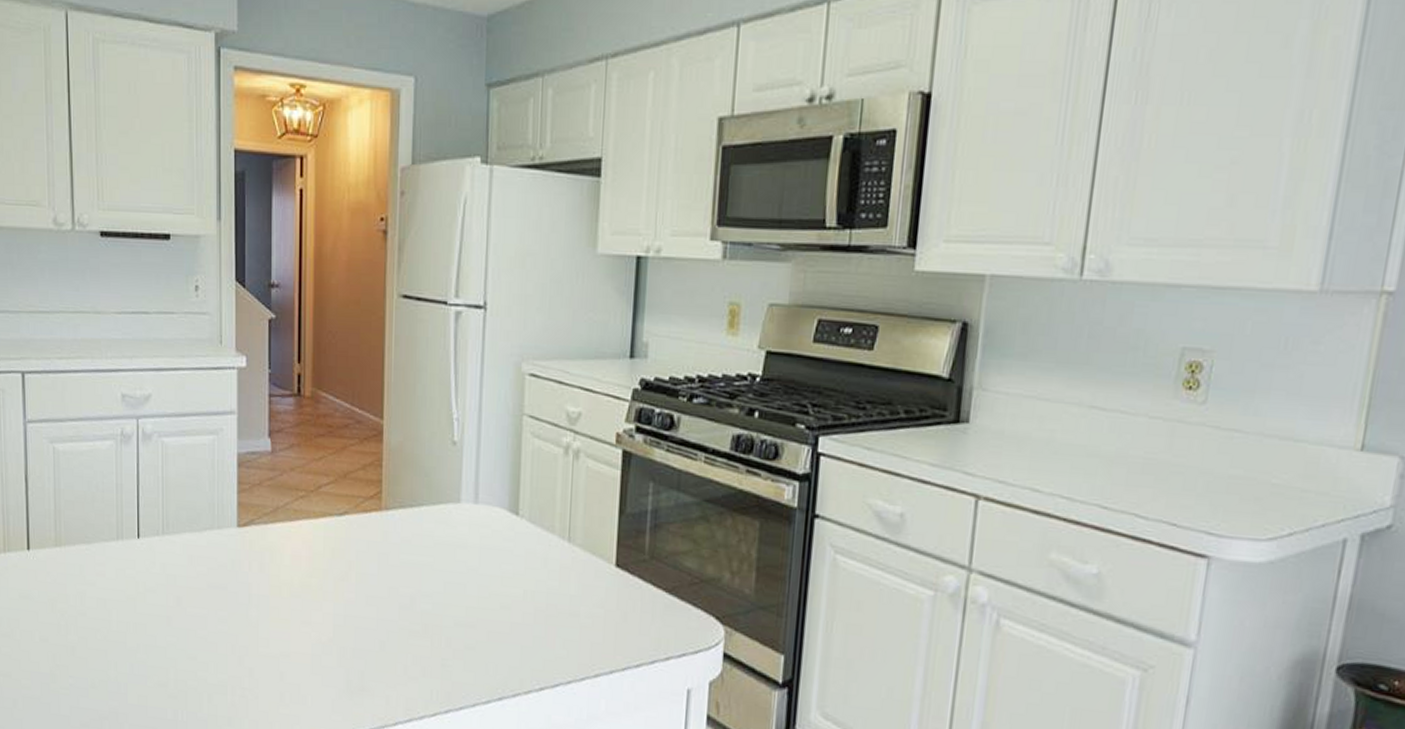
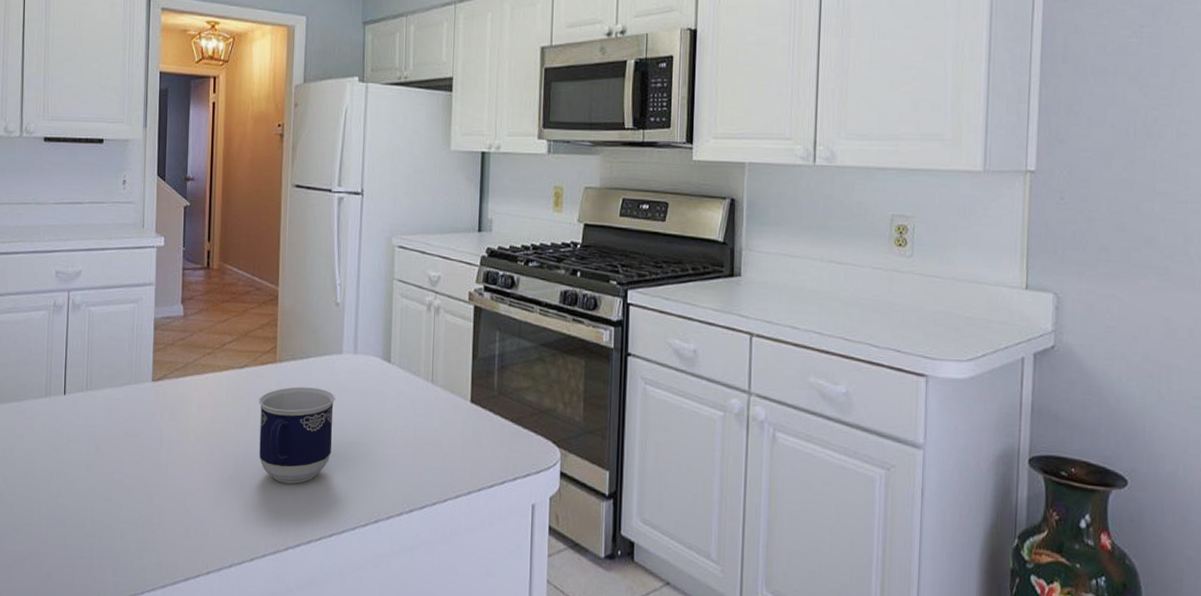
cup: none [361,539,452,651] -> present [258,387,335,484]

